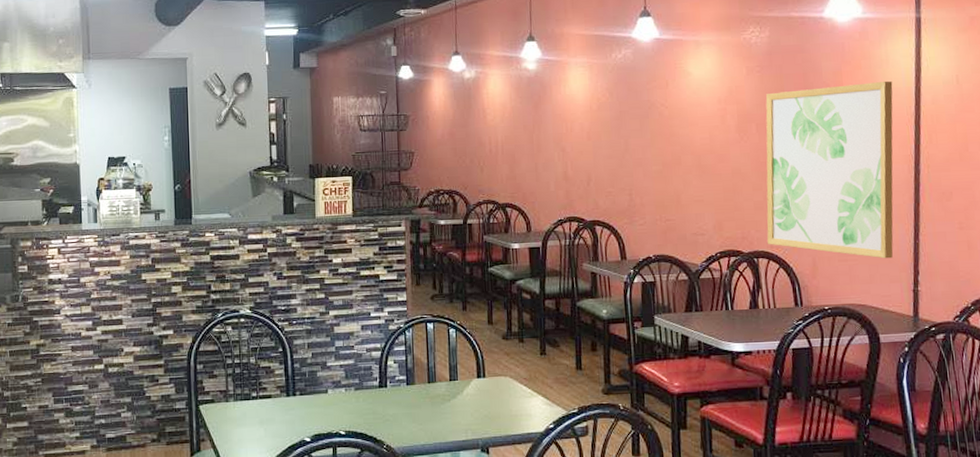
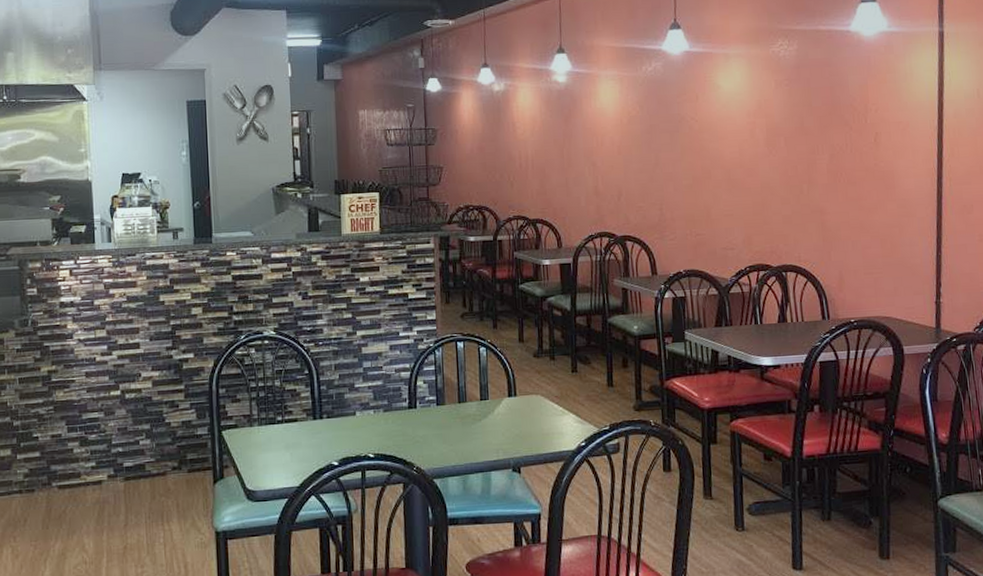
wall art: present [765,81,894,259] -> none [794,94,917,271]

